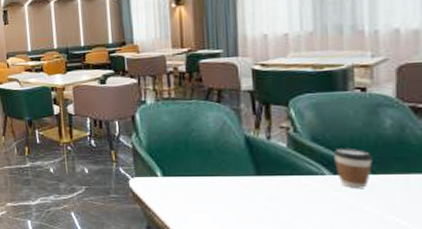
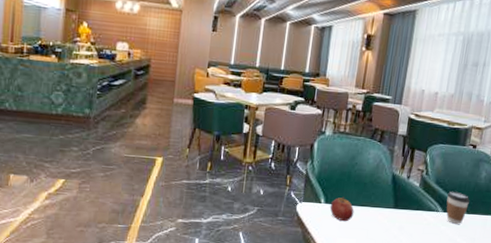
apple: none [169,167,202,195] -> present [330,197,354,222]

